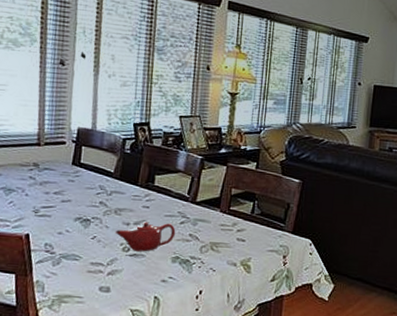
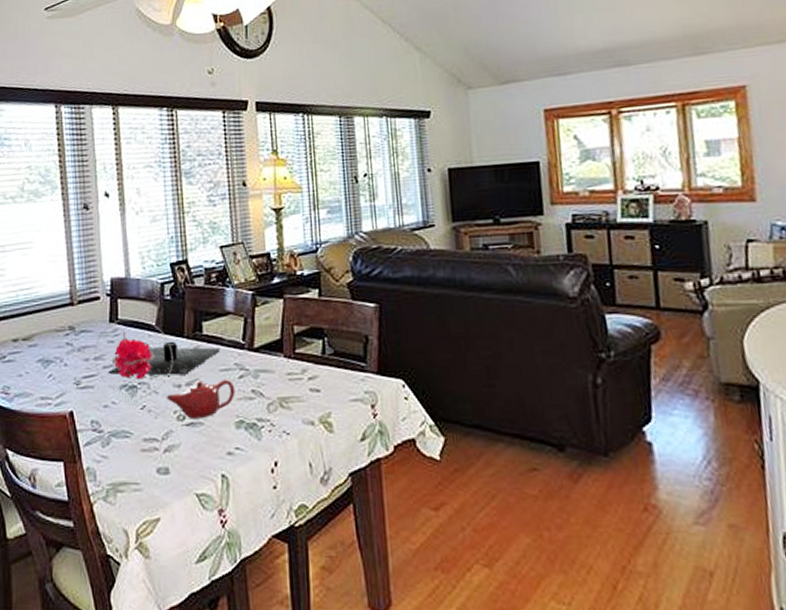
flower: none [54,163,126,233] -> present [94,318,173,402]
place setting: none [65,187,168,216] -> present [107,341,220,376]

